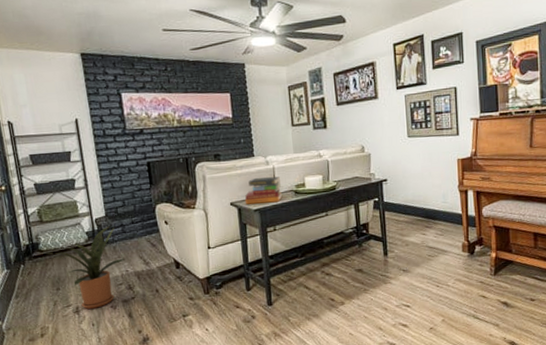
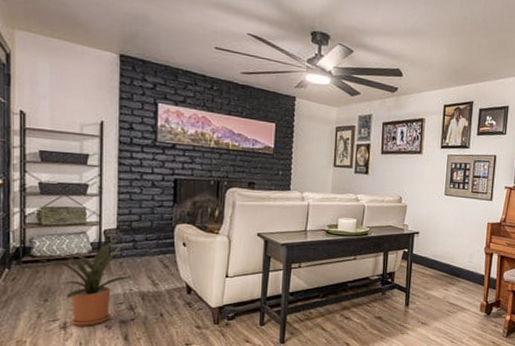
books: present [244,177,283,204] -> none [273,211,313,239]

